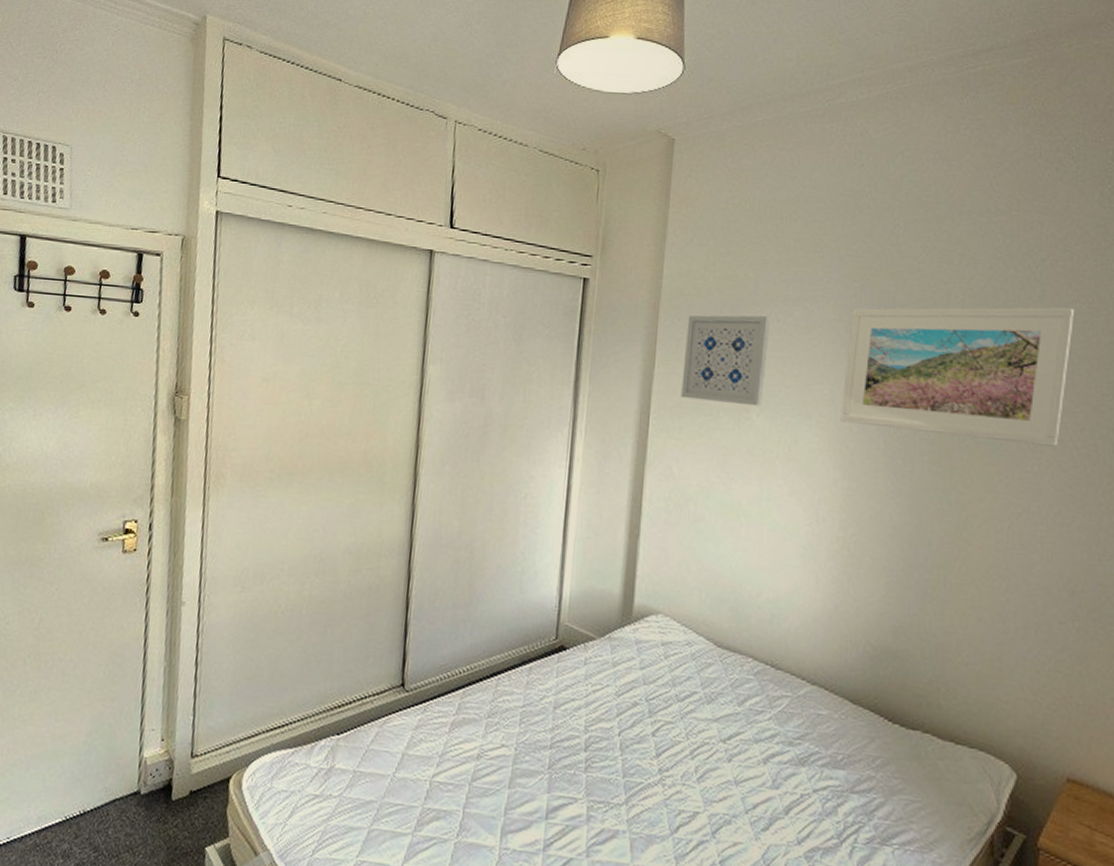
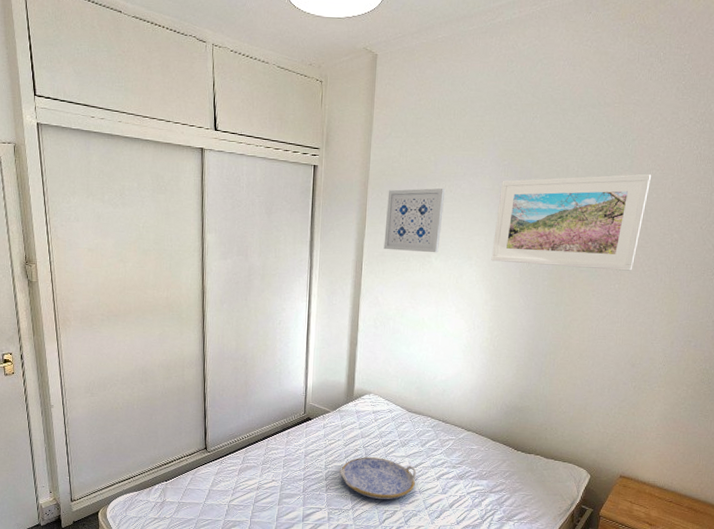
serving tray: none [607,716,731,792] -> present [340,457,417,500]

